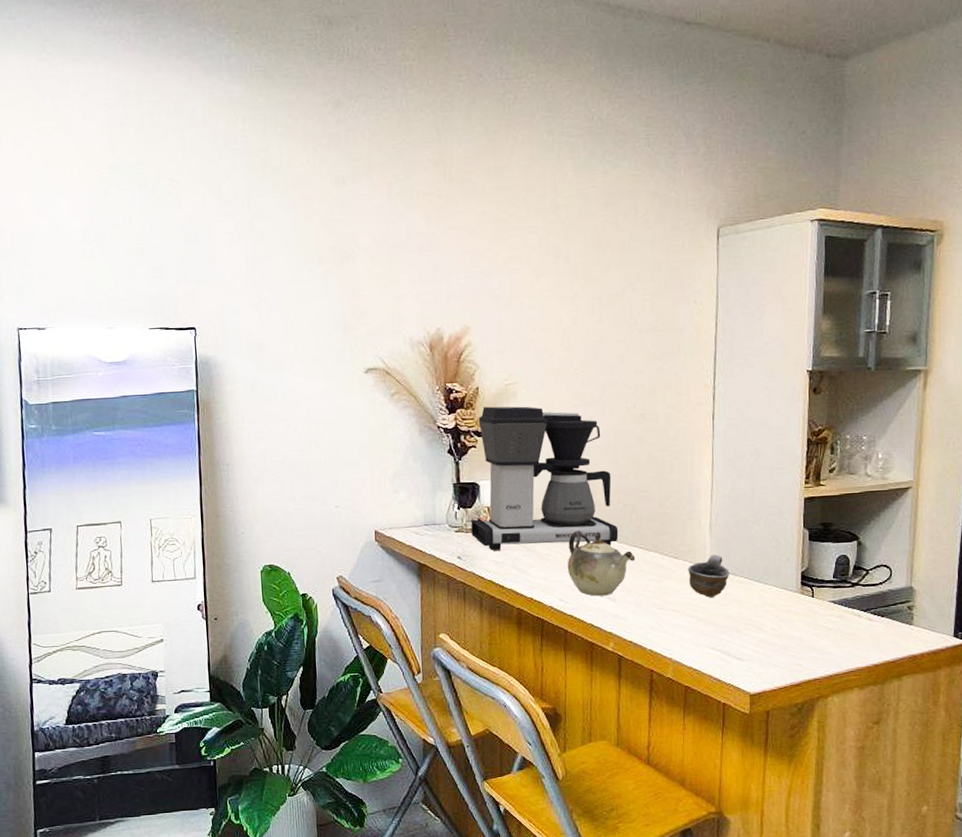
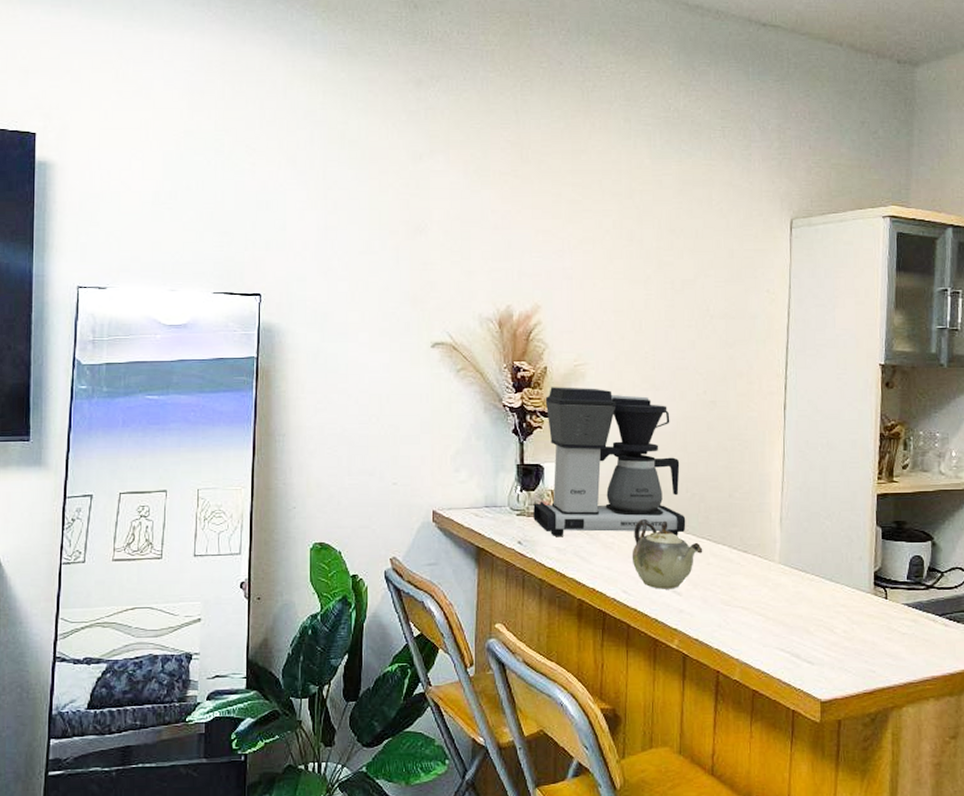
cup: present [688,554,730,598] -> none [757,550,800,595]

